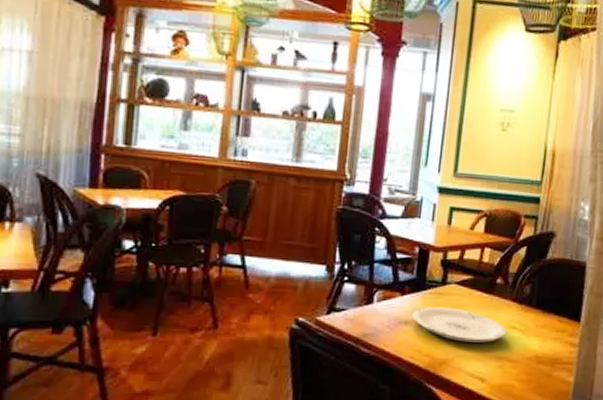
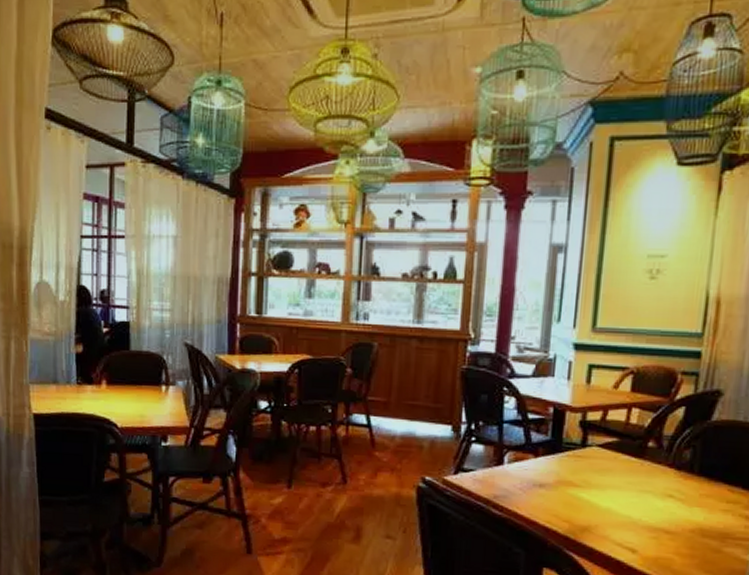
plate: present [412,307,507,343] -> none [548,470,663,511]

